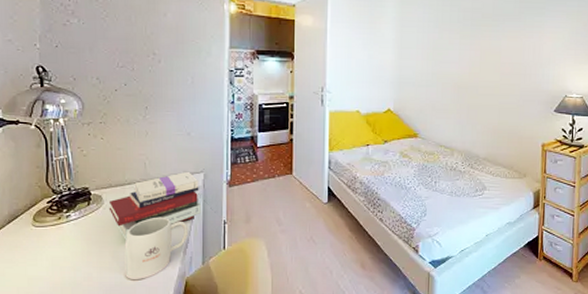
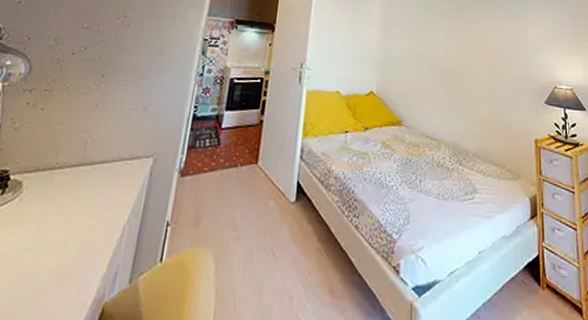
books: present [108,171,201,241] -> none [26,154,145,246]
mug: present [124,216,189,280] -> none [23,213,121,306]

